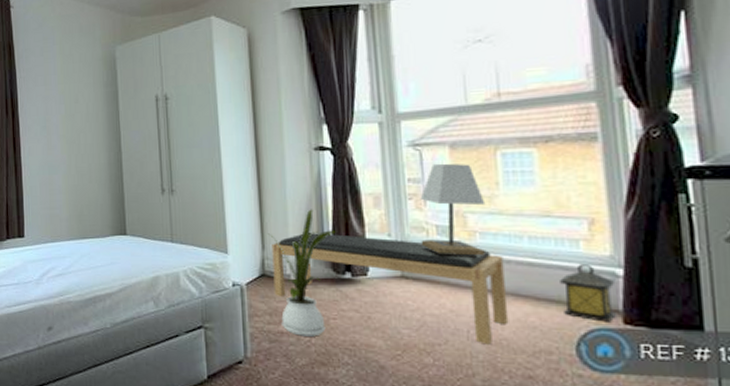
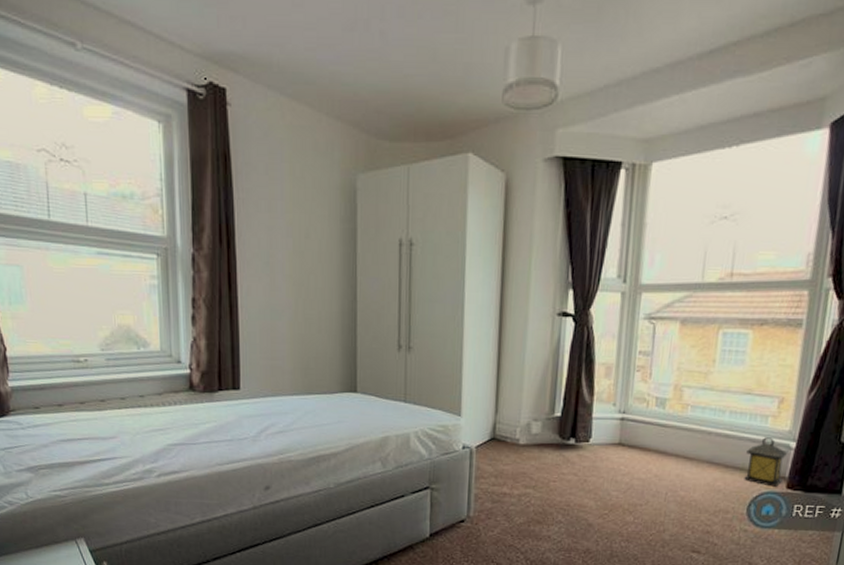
house plant: present [267,209,336,337] -> none [501,375,567,498]
bench: present [272,233,509,345] -> none [502,399,707,505]
lamp: present [420,163,486,256] -> none [640,338,702,427]

